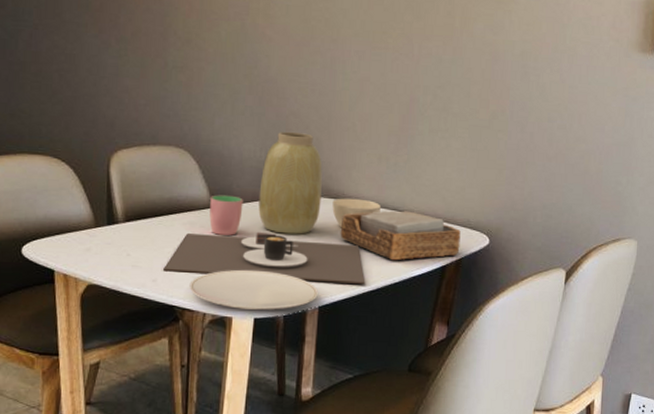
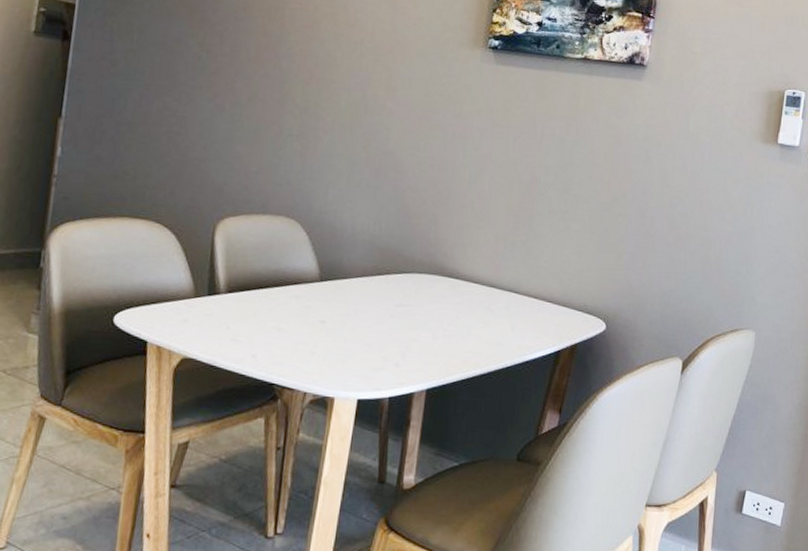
place setting: present [163,231,366,285] -> none [264,306,476,368]
plate: present [189,269,319,310] -> none [290,347,428,392]
cup: present [209,195,243,235] -> none [316,268,354,311]
vase: present [258,132,323,234] -> none [368,206,438,313]
bowl: present [332,198,382,227] -> none [445,276,497,307]
napkin holder: present [340,210,461,261] -> none [452,291,577,344]

